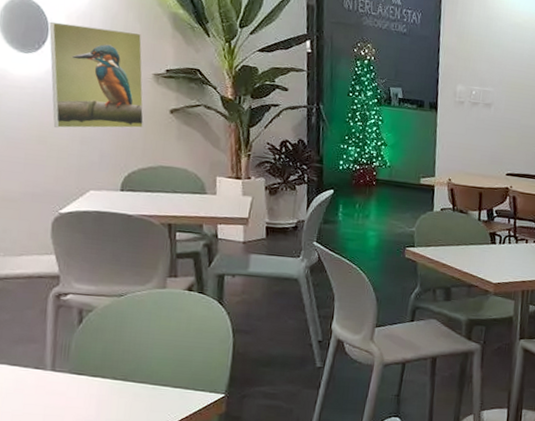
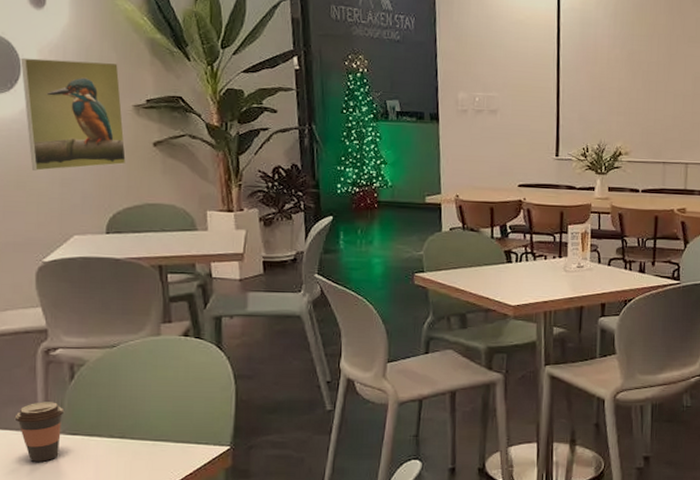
coffee cup: none [23,342,72,398] -> present [14,402,65,462]

